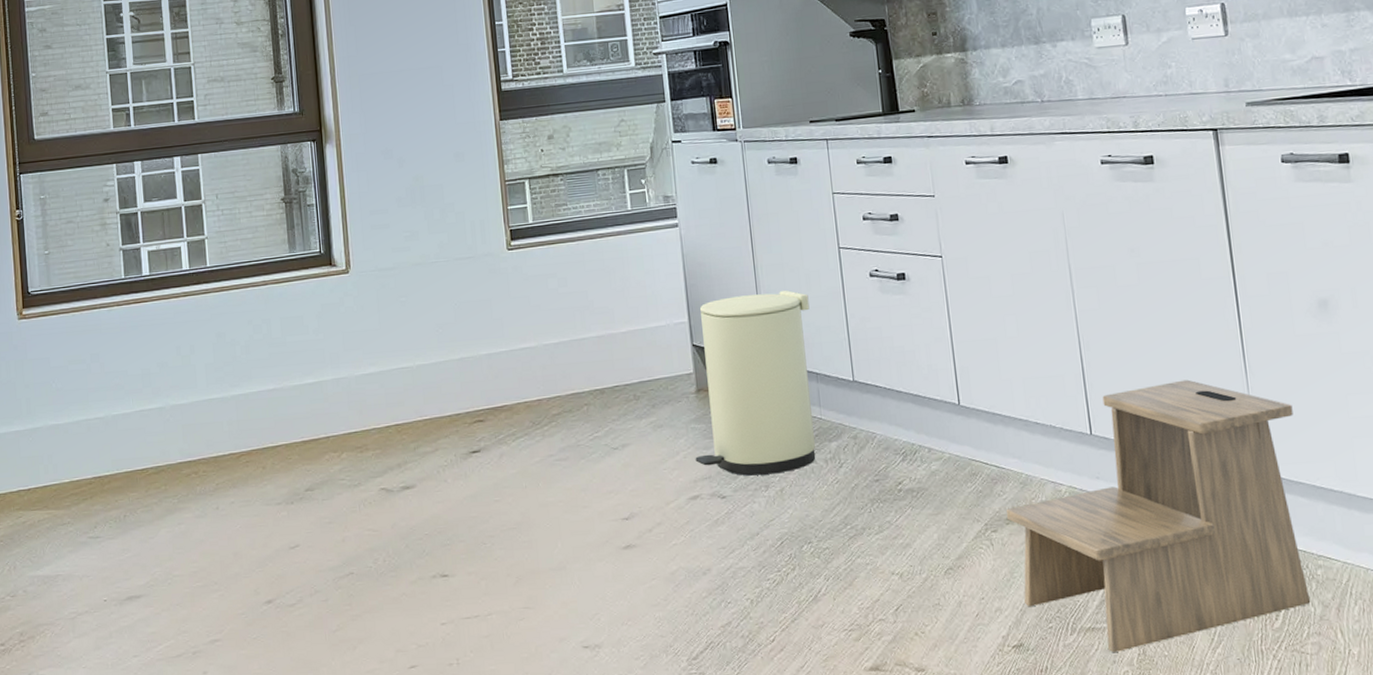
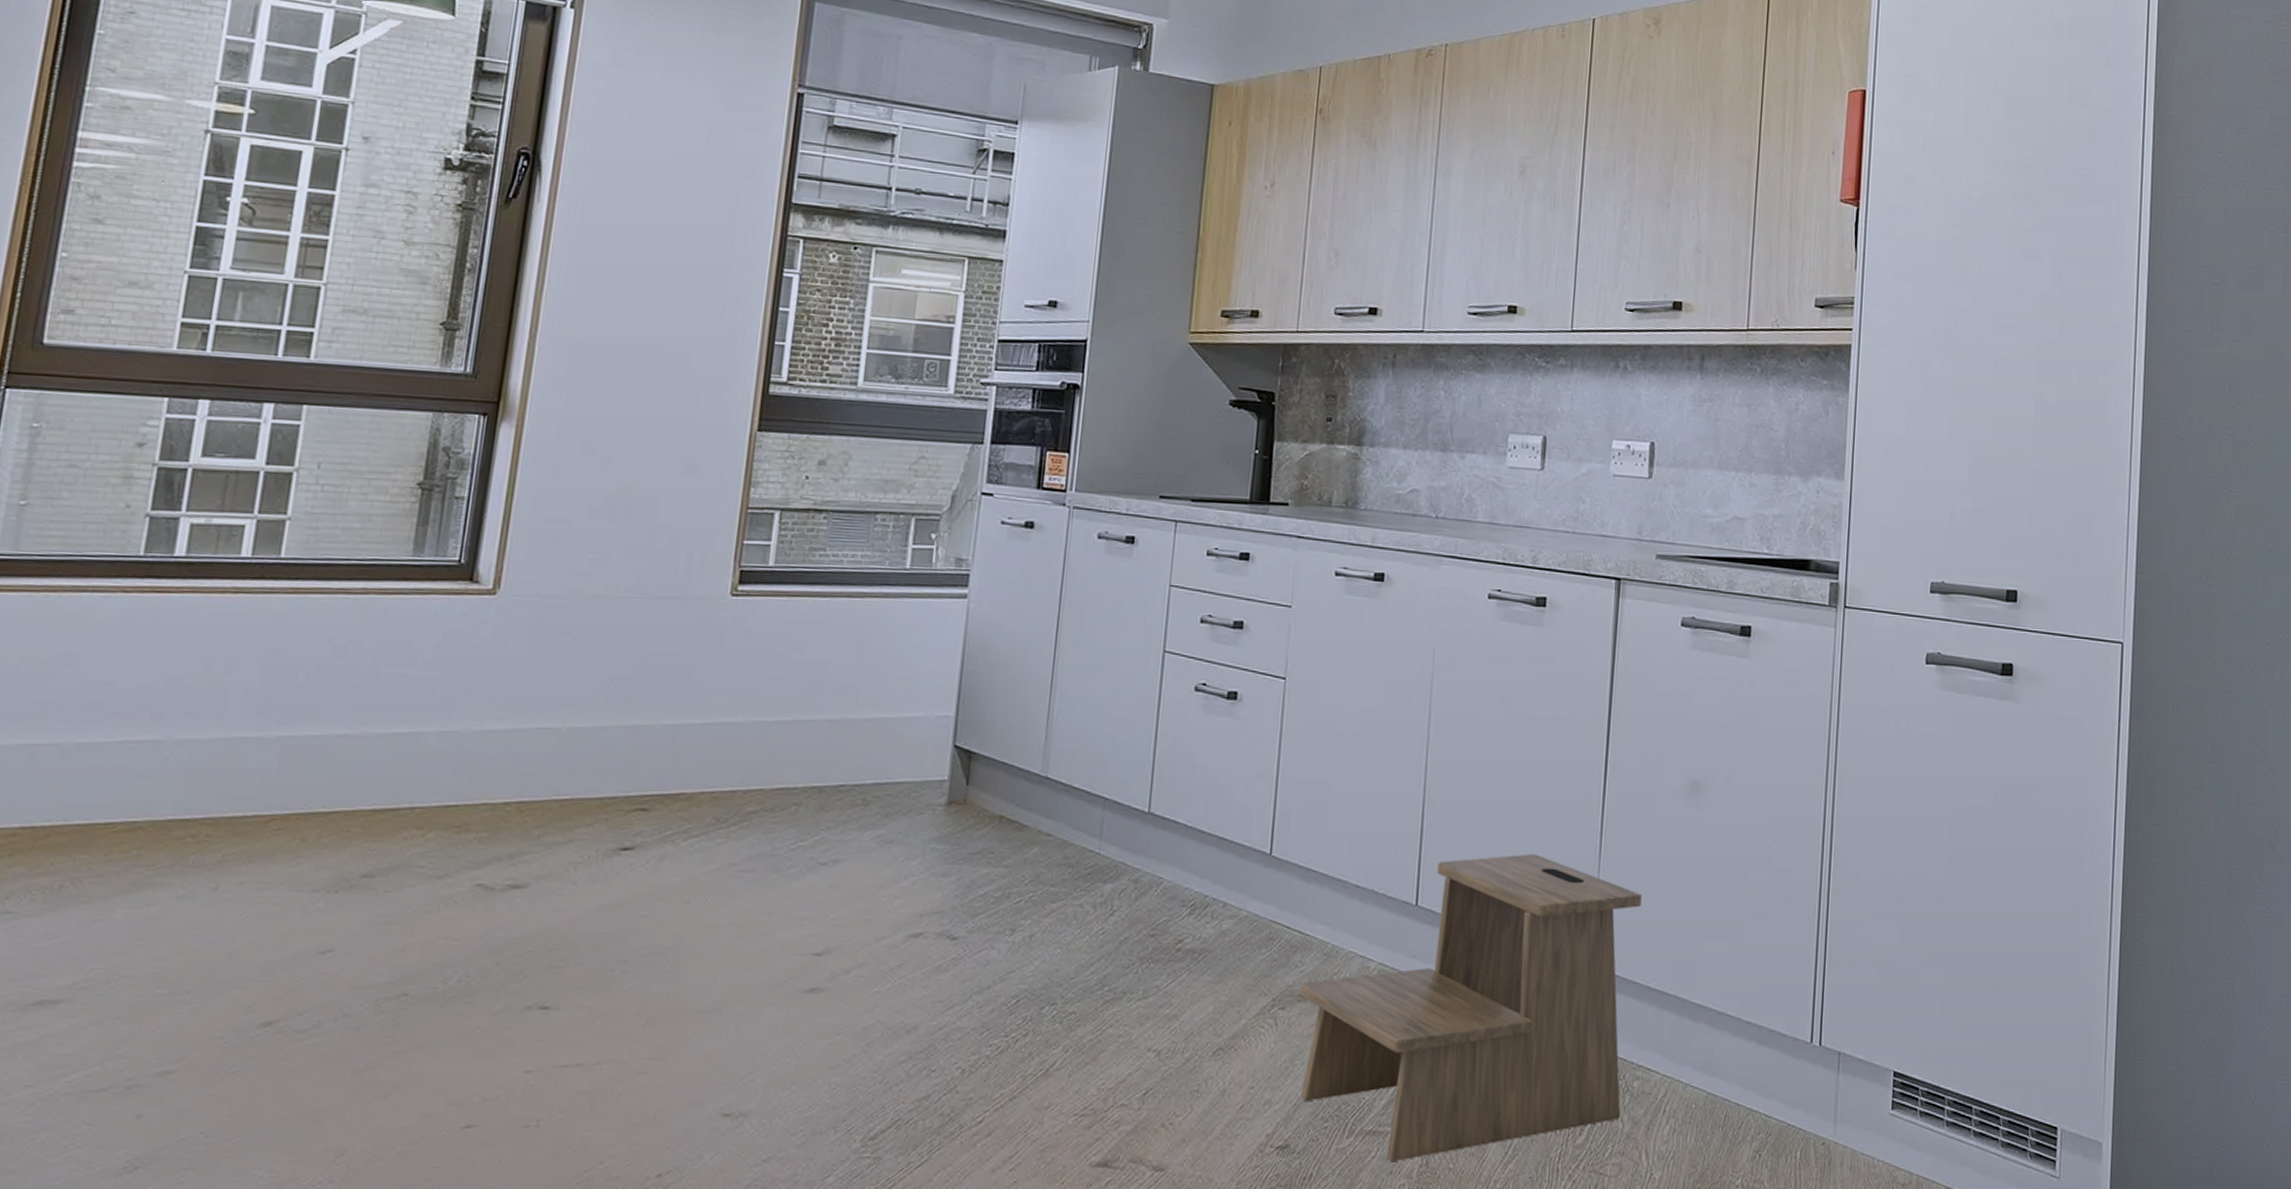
pedal bin: present [695,290,816,476] -> none [927,692,1115,916]

